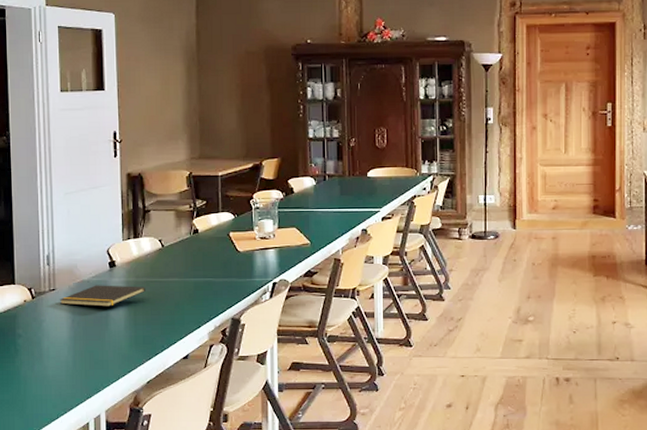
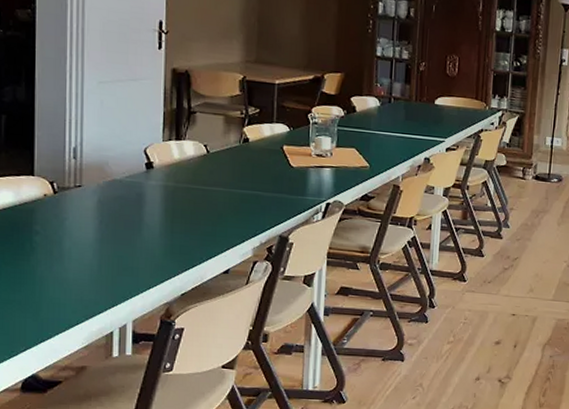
notepad: present [59,285,145,307] -> none [85,186,186,211]

